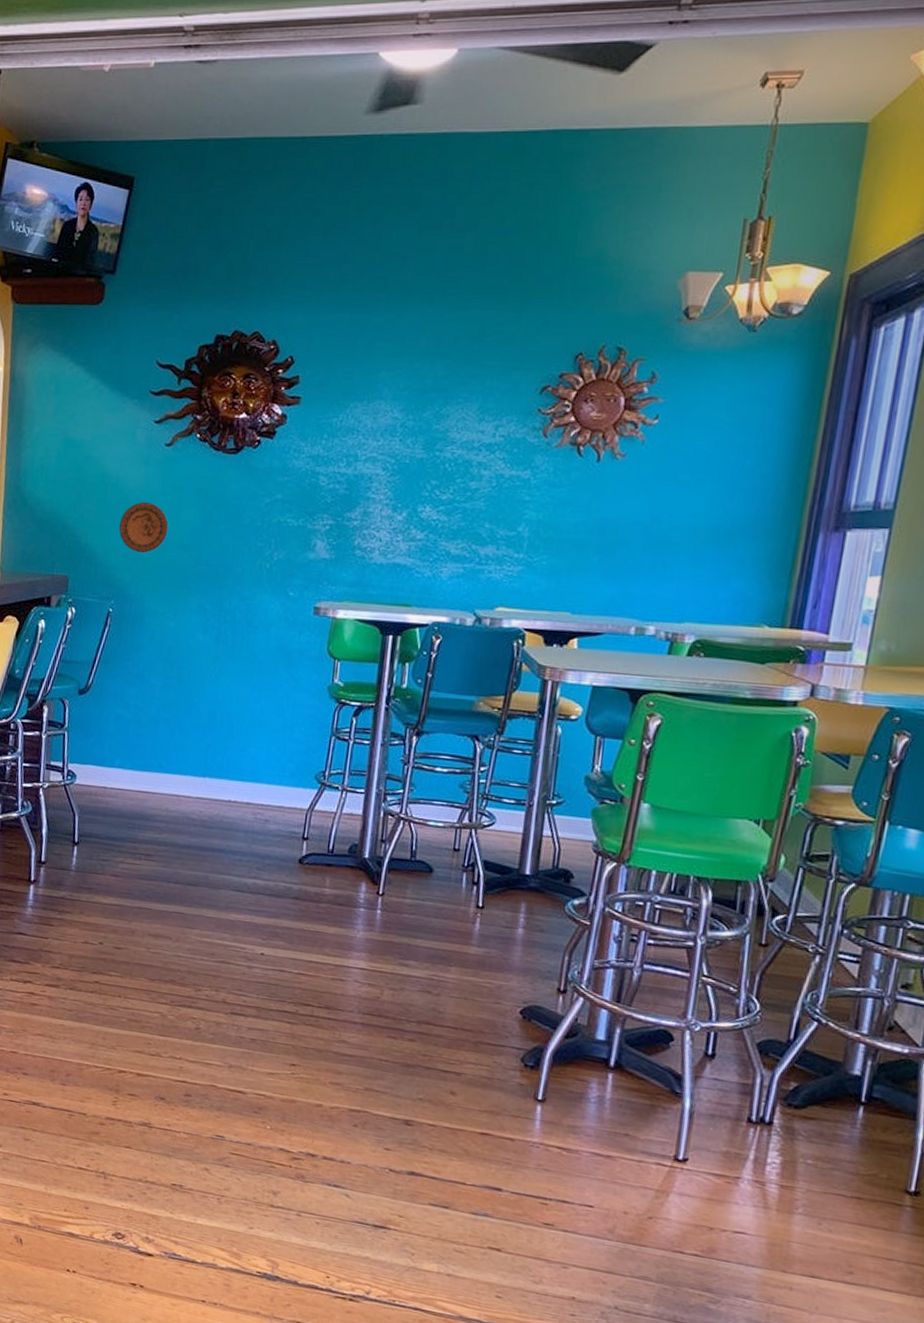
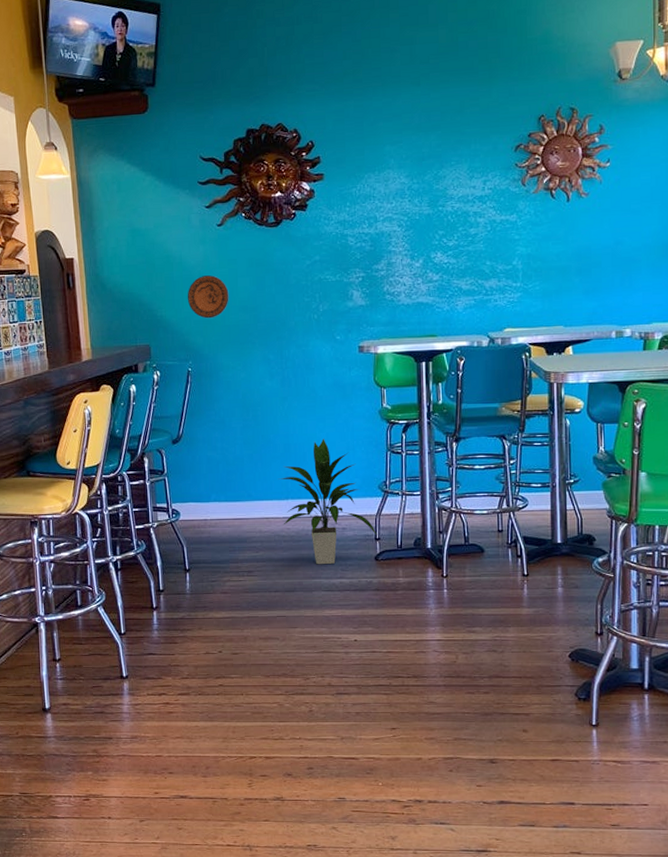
indoor plant: none [195,711,305,860] -> present [279,439,377,565]

